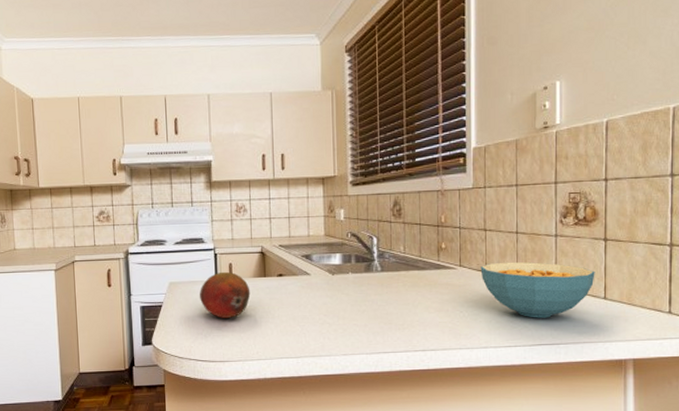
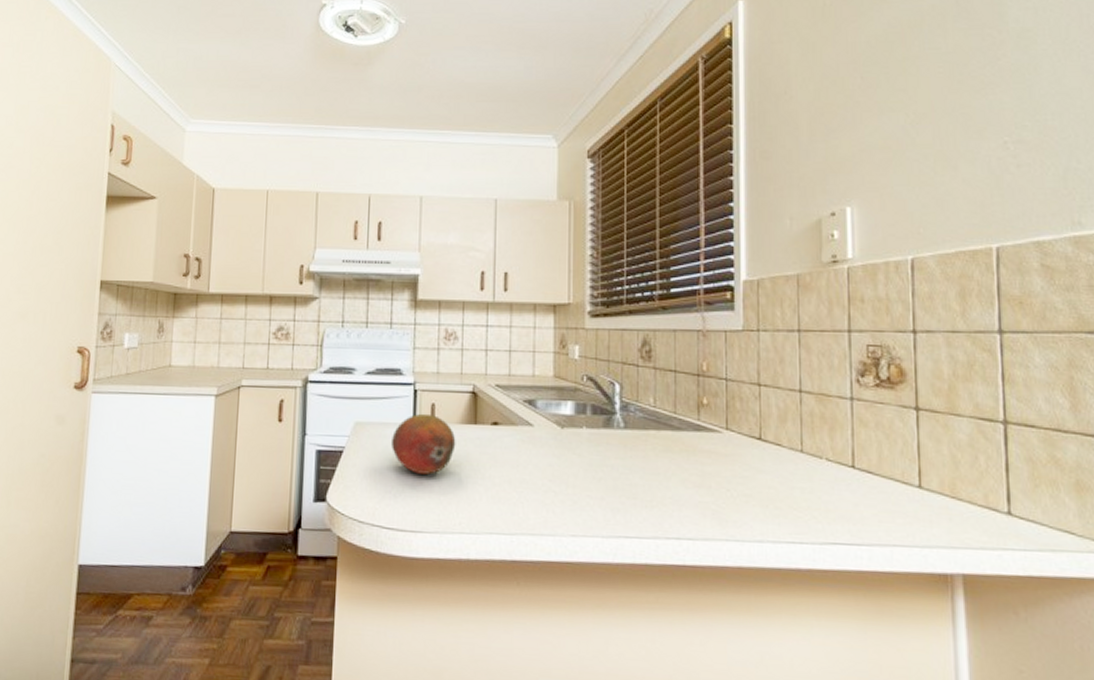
cereal bowl: present [480,262,595,318] -> none [753,428,906,508]

